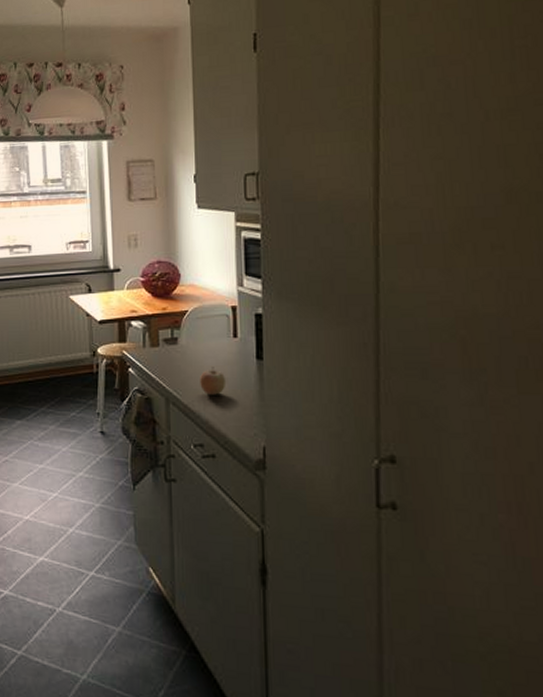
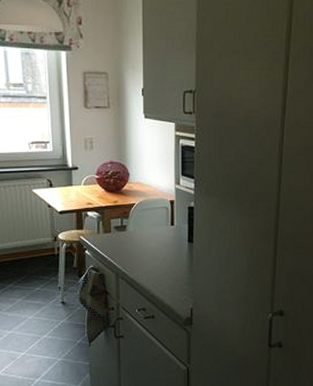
fruit: present [200,367,227,395] -> none [144,249,165,270]

